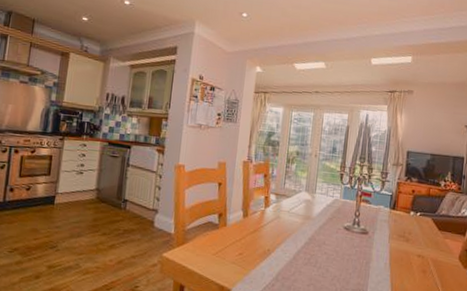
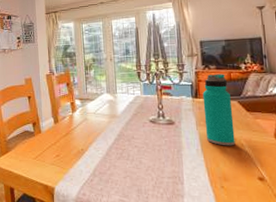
water bottle: none [396,187,426,264] -> present [202,74,236,146]

